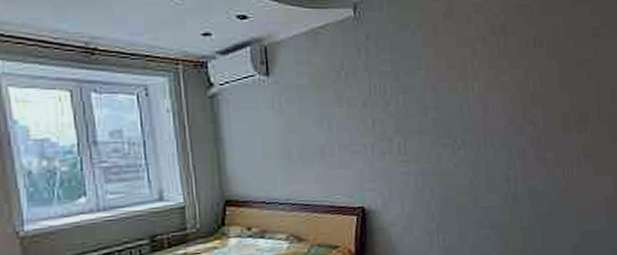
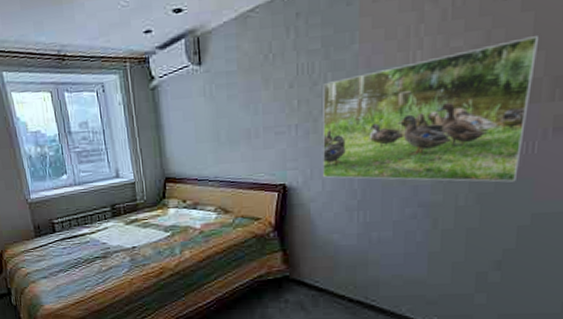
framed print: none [395,79,565,203] -> present [322,36,540,183]

